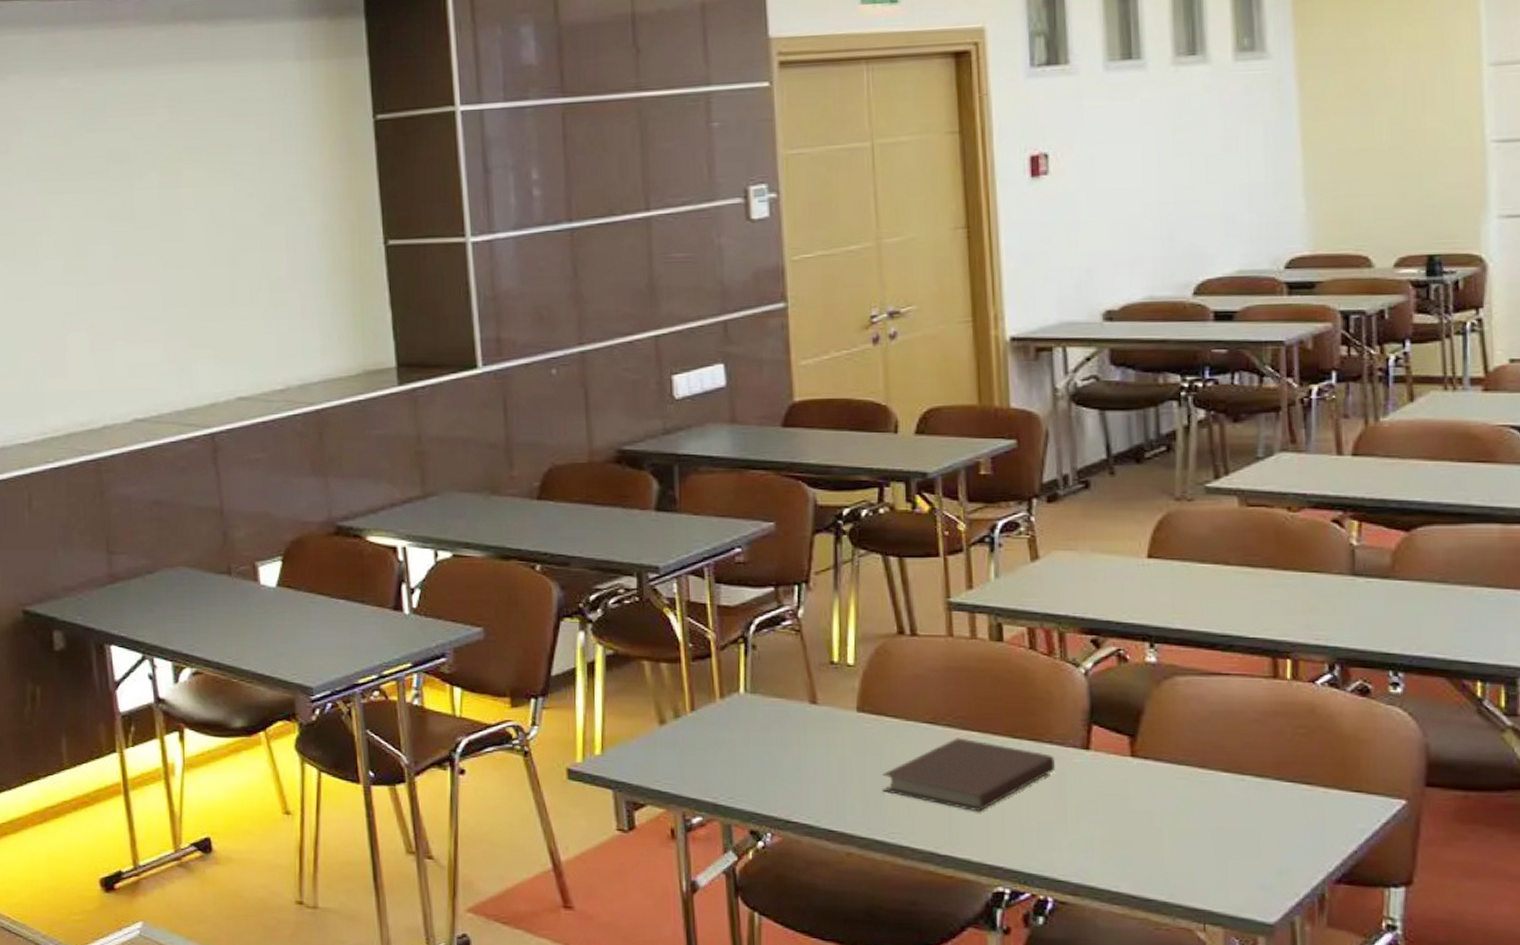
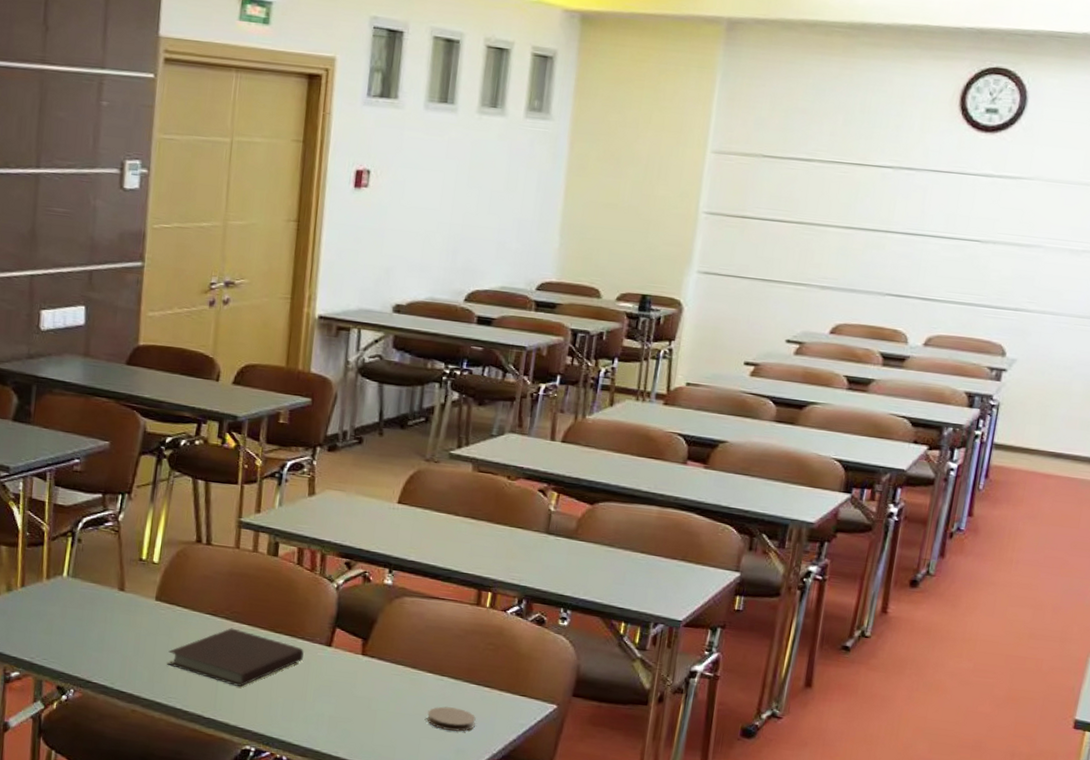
coaster: none [1231,813,1298,847] -> present [427,706,476,732]

